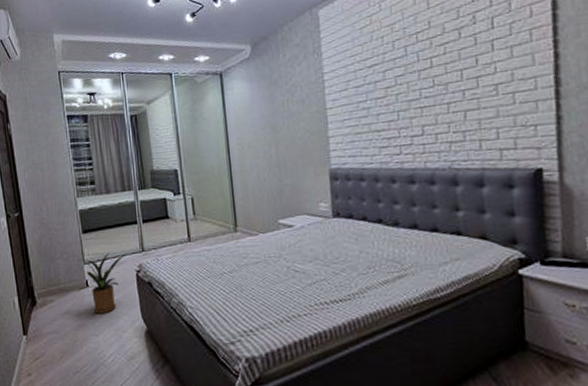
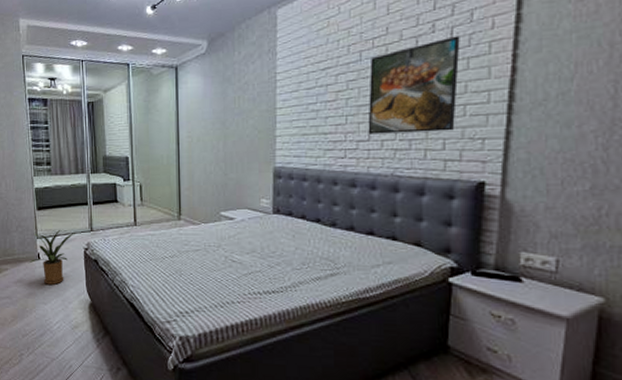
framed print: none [416,25,507,129] -> present [368,36,460,135]

